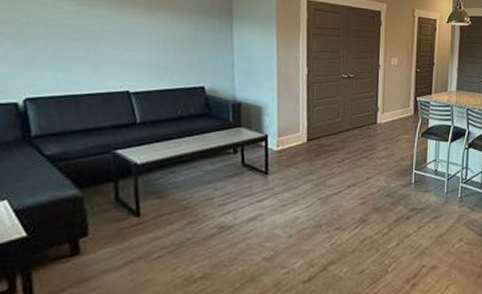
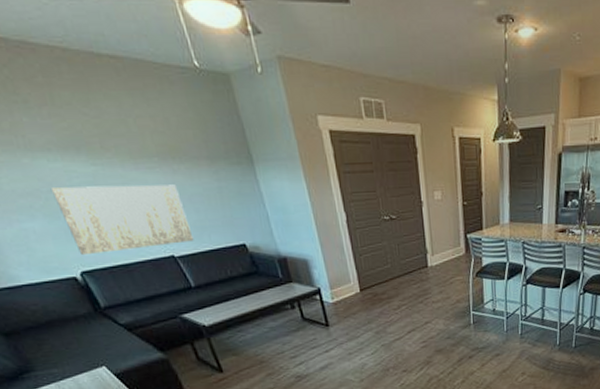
wall art: none [30,20,155,83] -> present [52,184,194,256]

